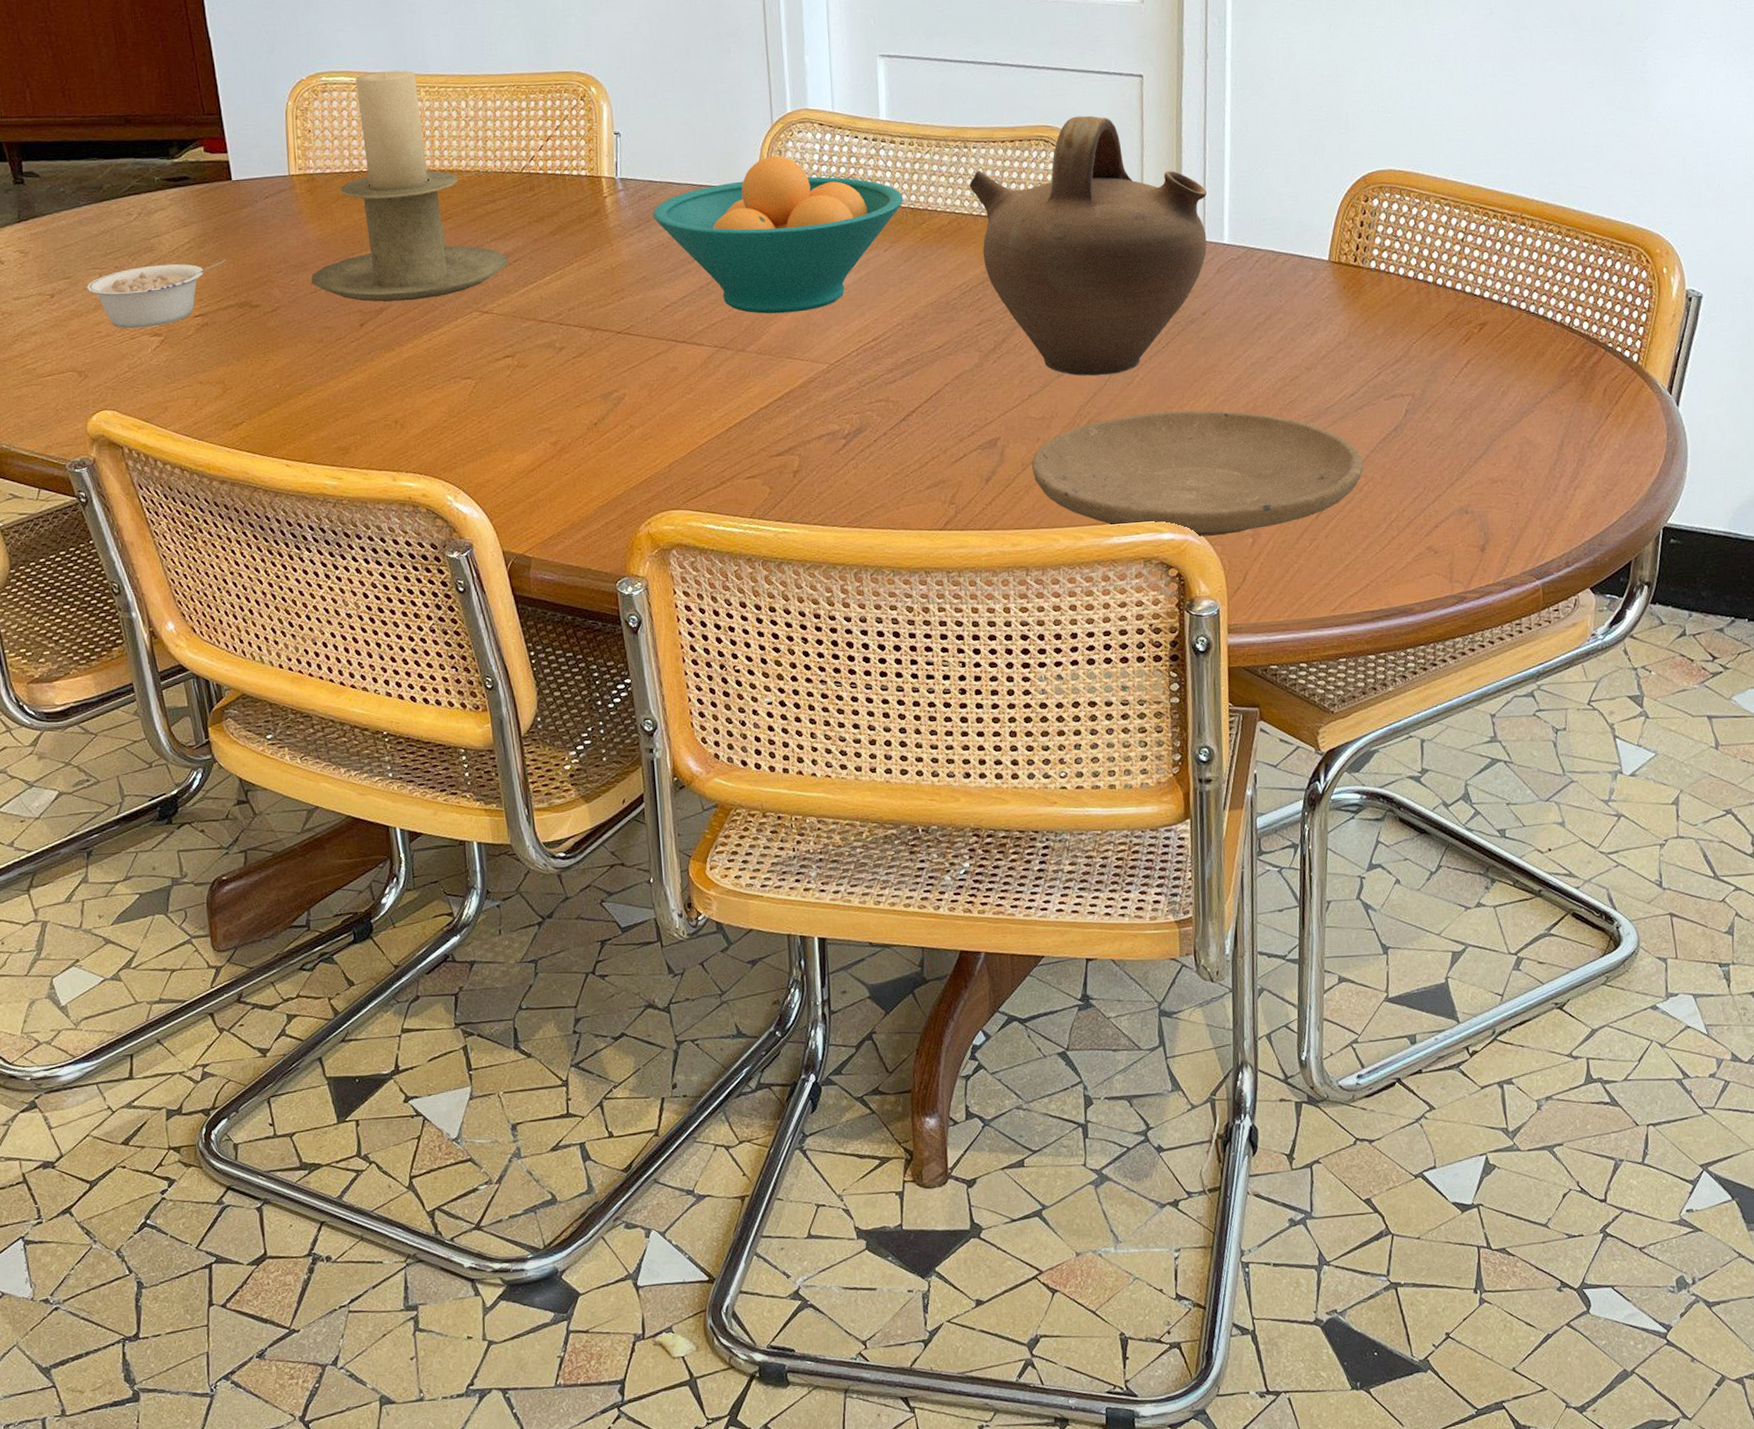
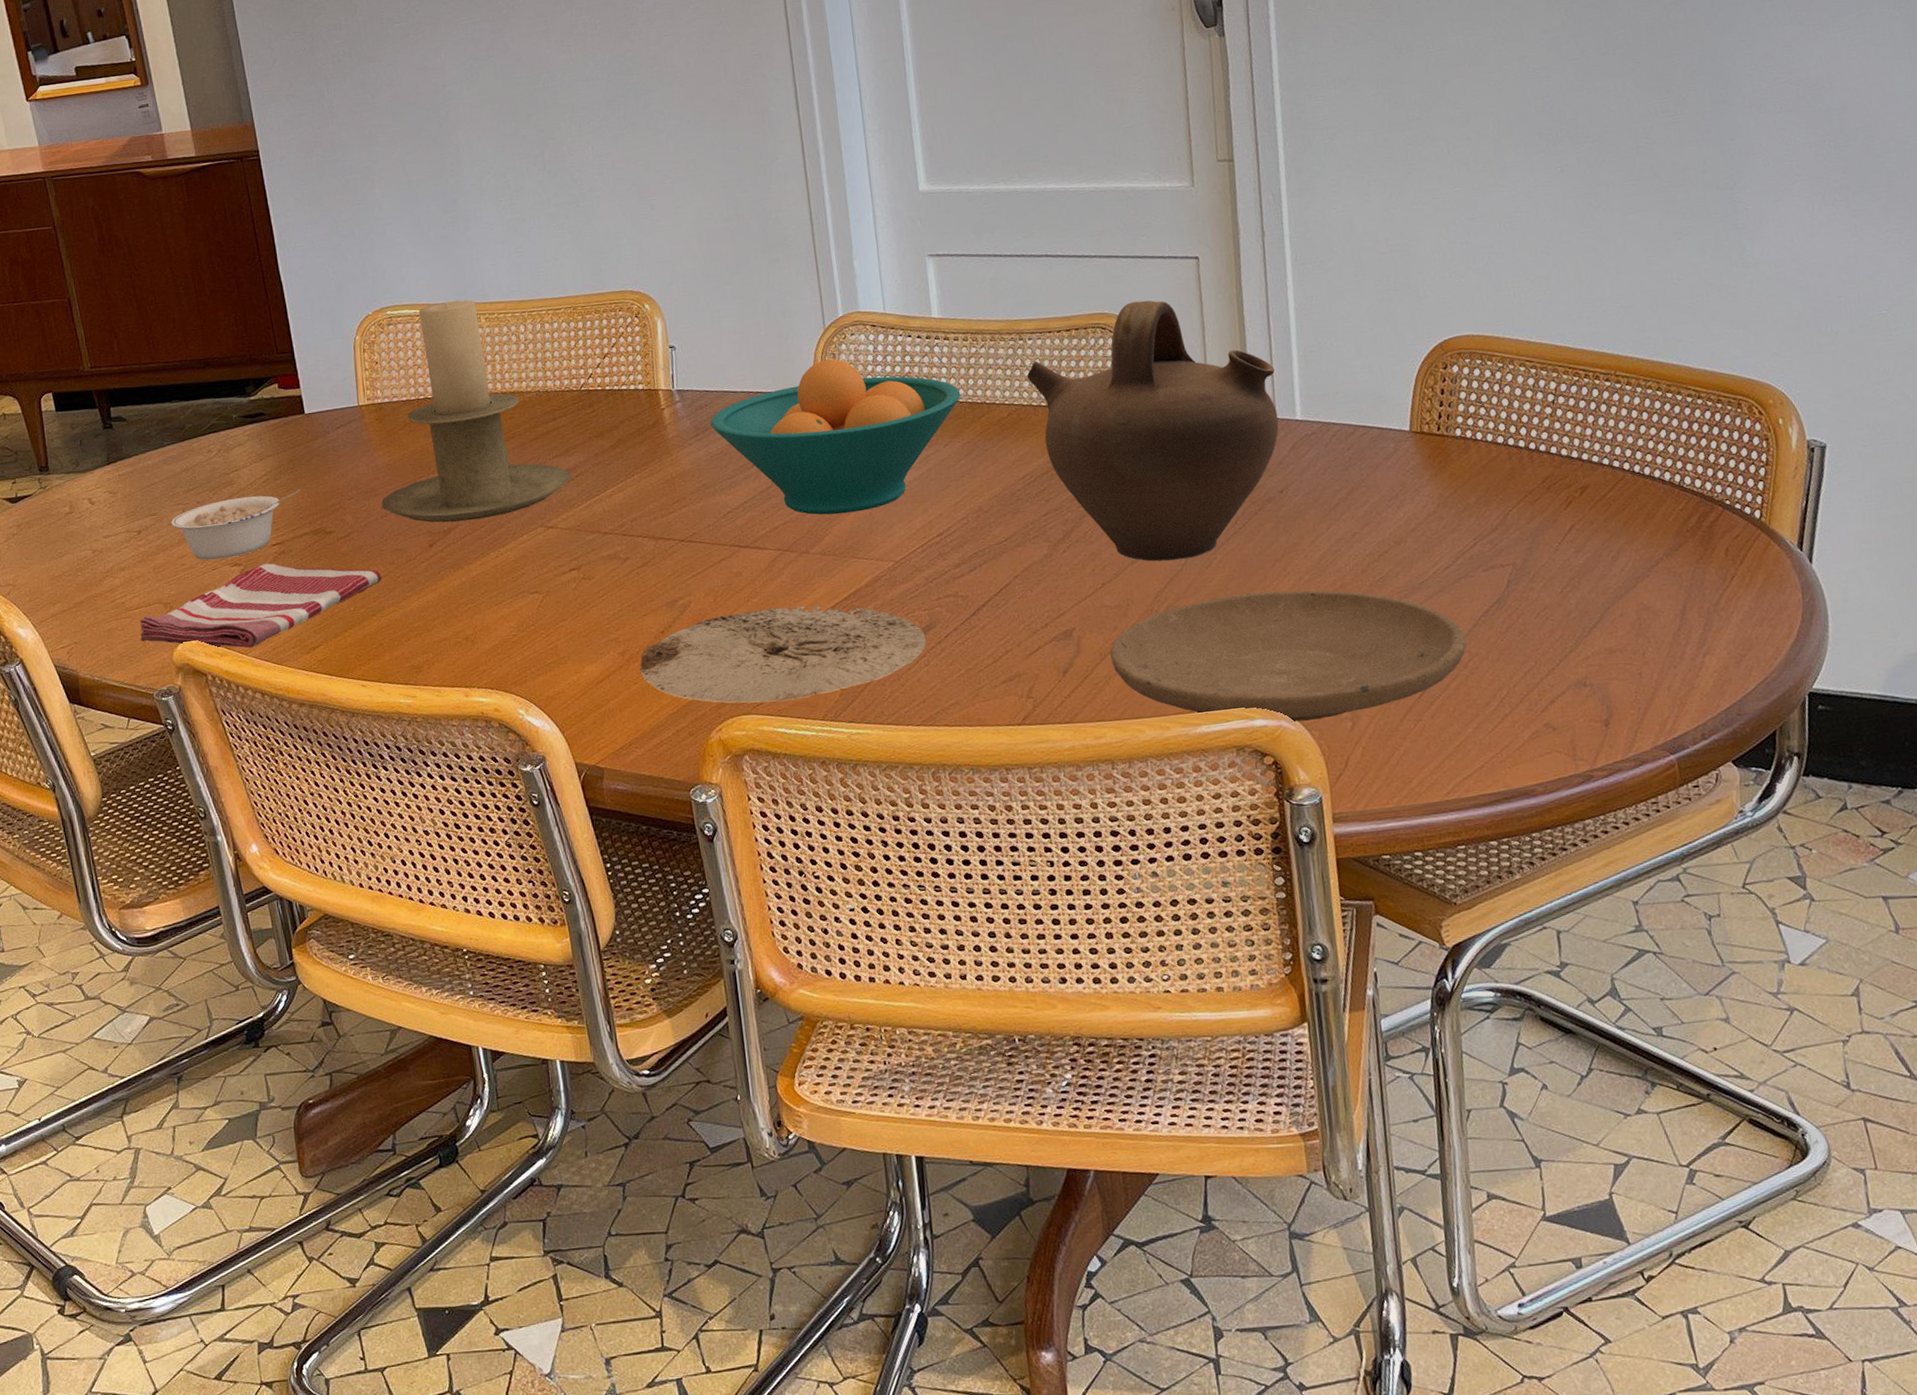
dish towel: none [51,335,310,422] -> present [139,563,382,648]
plate: none [571,404,857,499] -> present [639,606,927,703]

